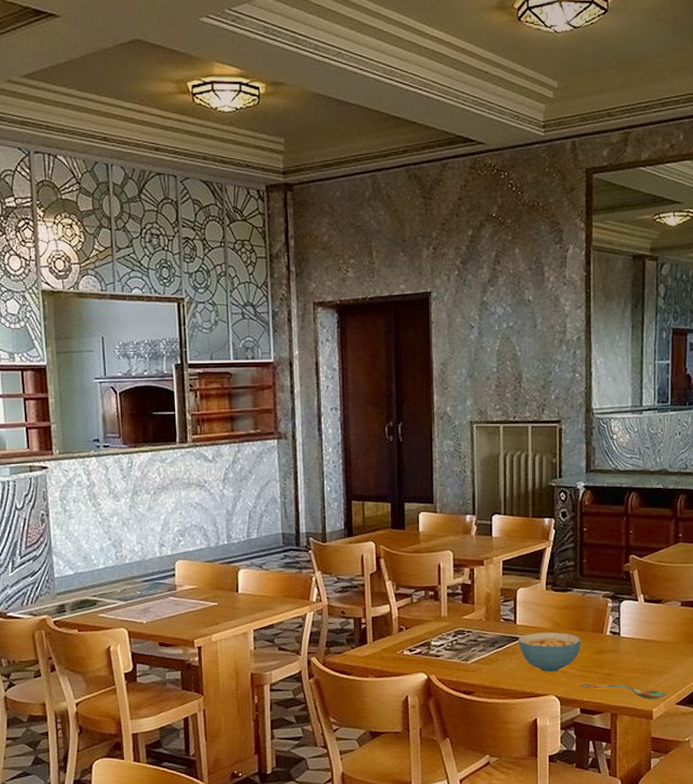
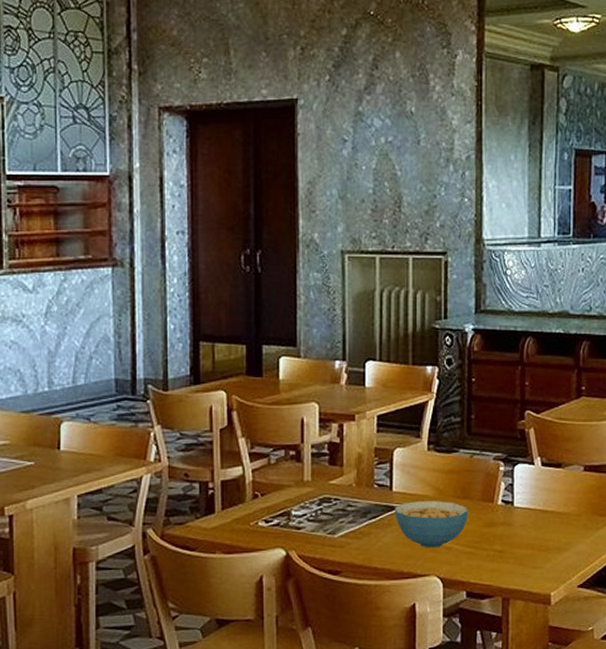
spoon: present [580,684,667,700] -> none [466,562,567,581]

